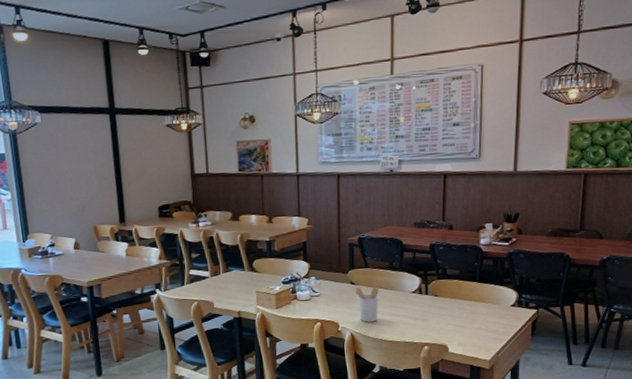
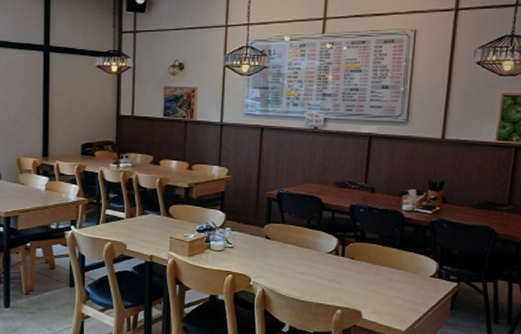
utensil holder: present [352,287,380,323] -> none [267,242,295,280]

